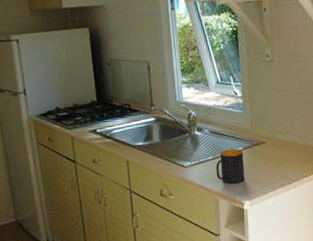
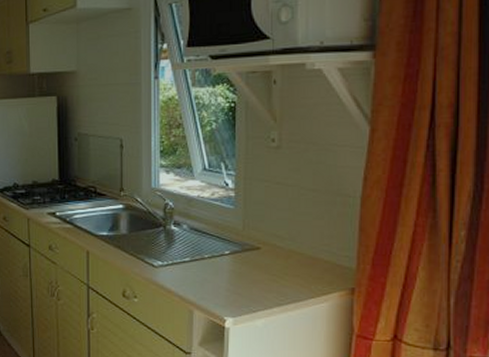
mug: present [216,149,245,184] -> none [193,252,230,294]

